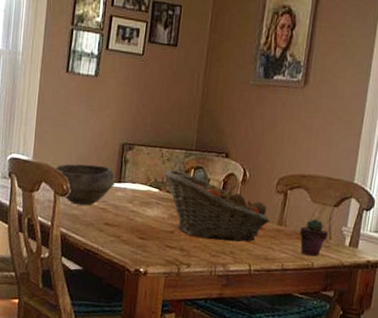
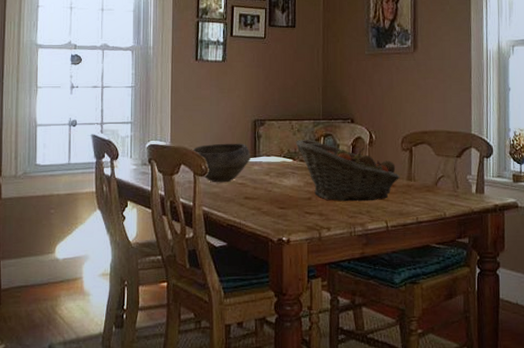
potted succulent: present [299,219,329,257] -> none [428,170,456,207]

